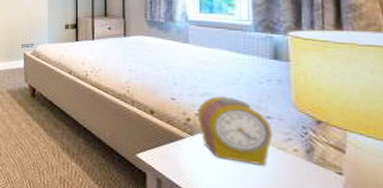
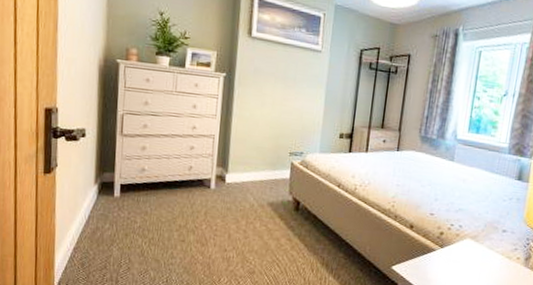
alarm clock: present [196,95,273,166] -> none [449,211,505,272]

